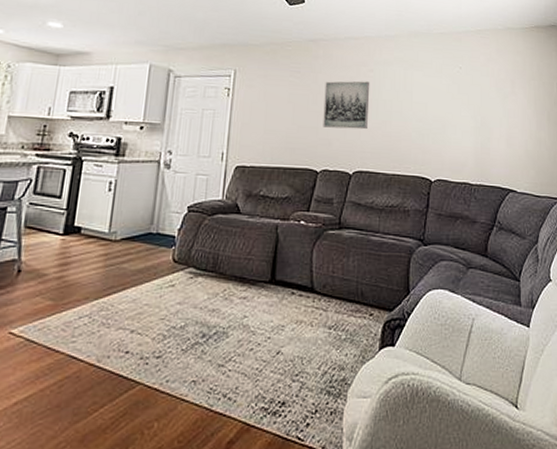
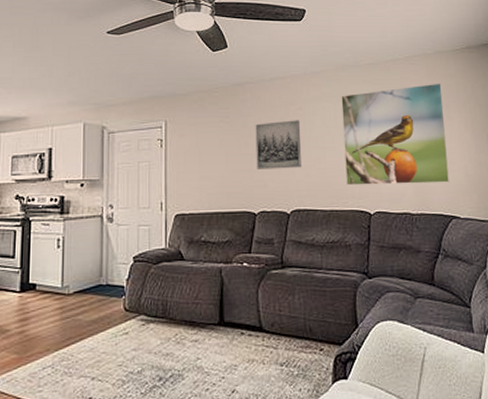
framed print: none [410,58,510,156] -> present [341,83,449,186]

